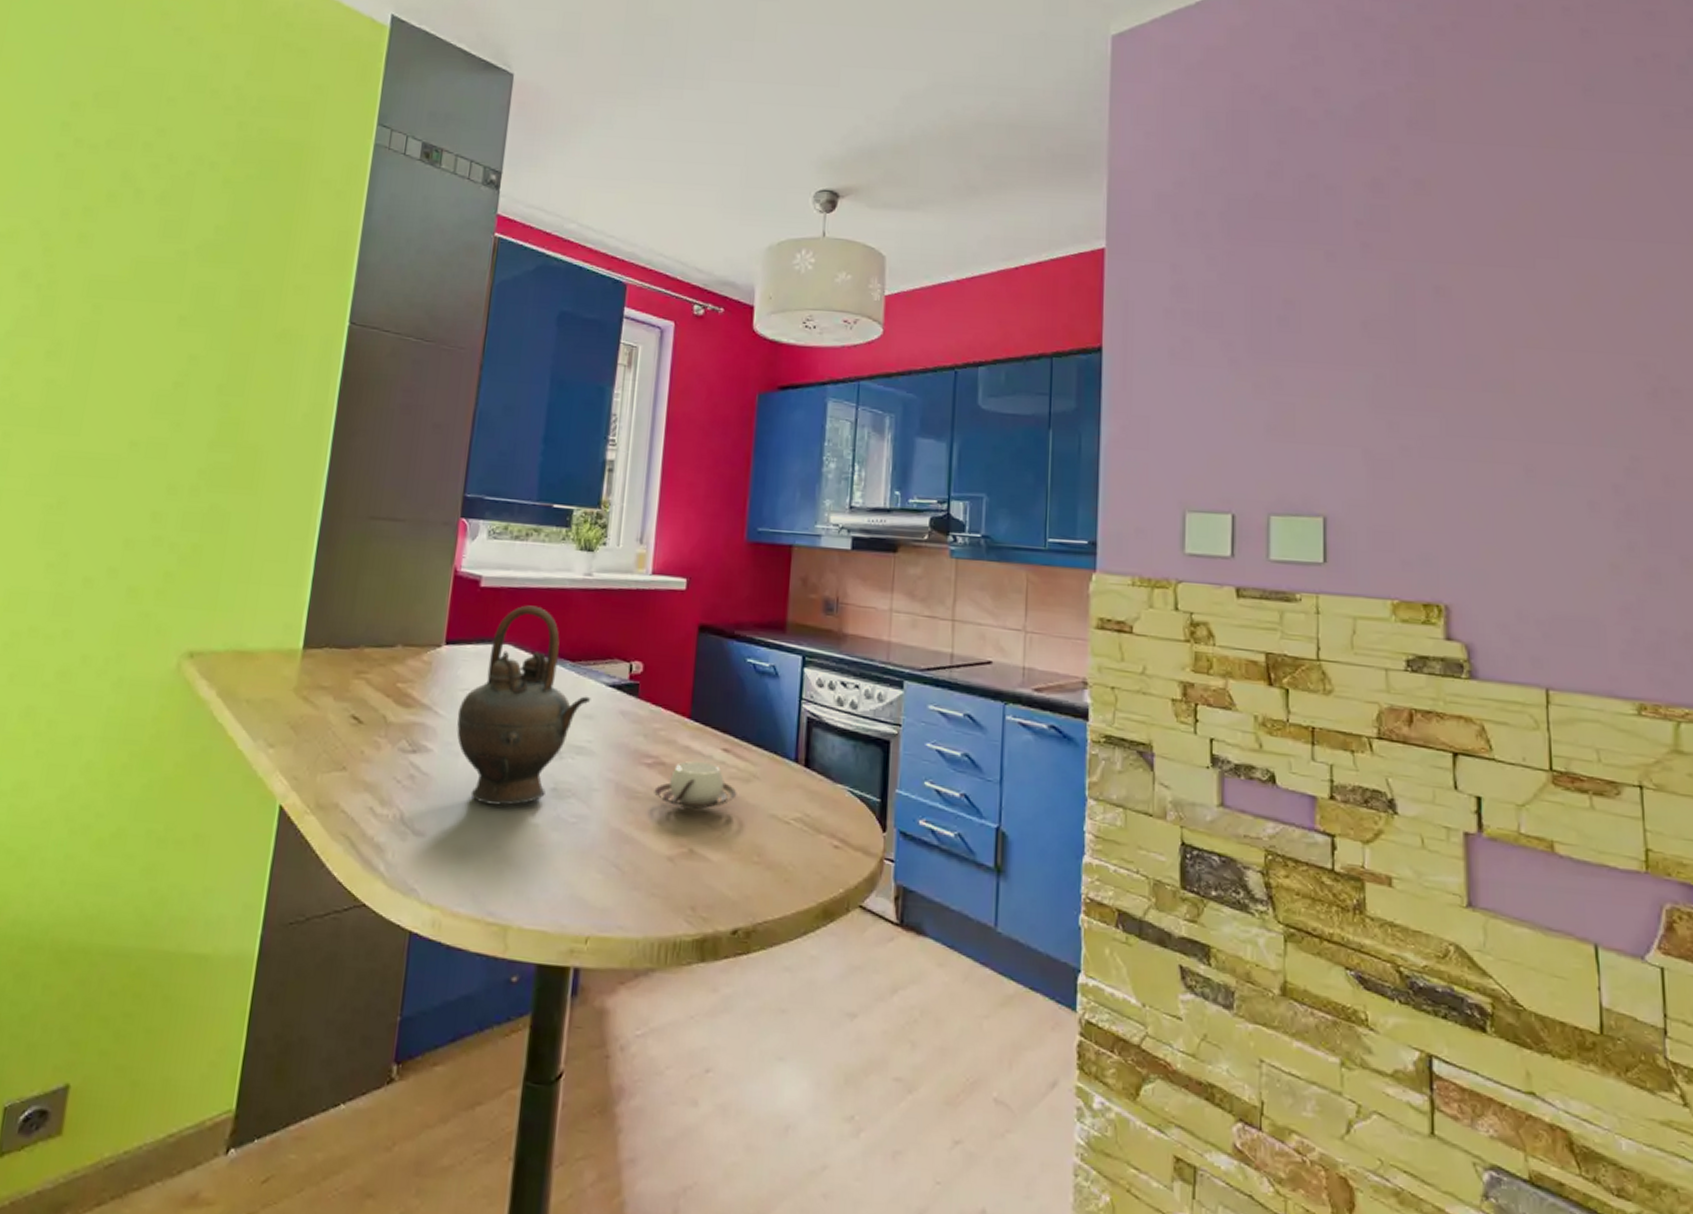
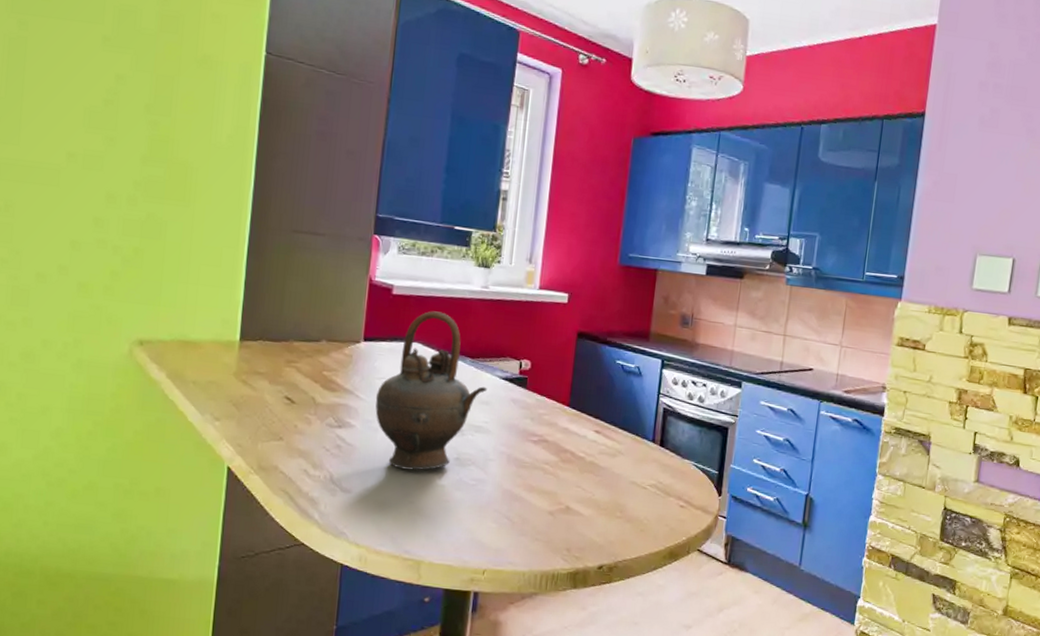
cup: present [654,760,737,810] -> none [538,439,606,477]

